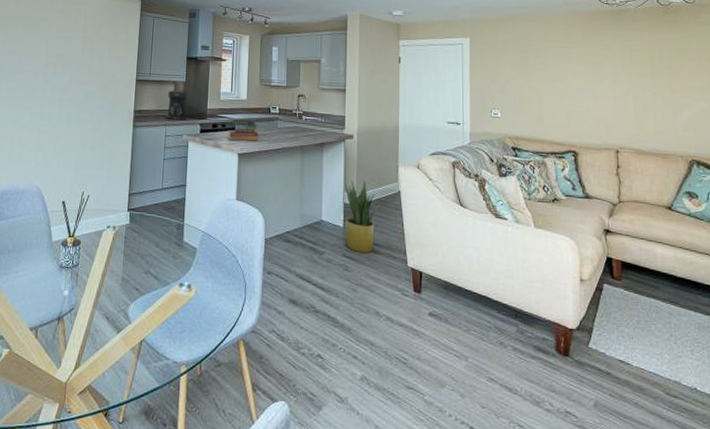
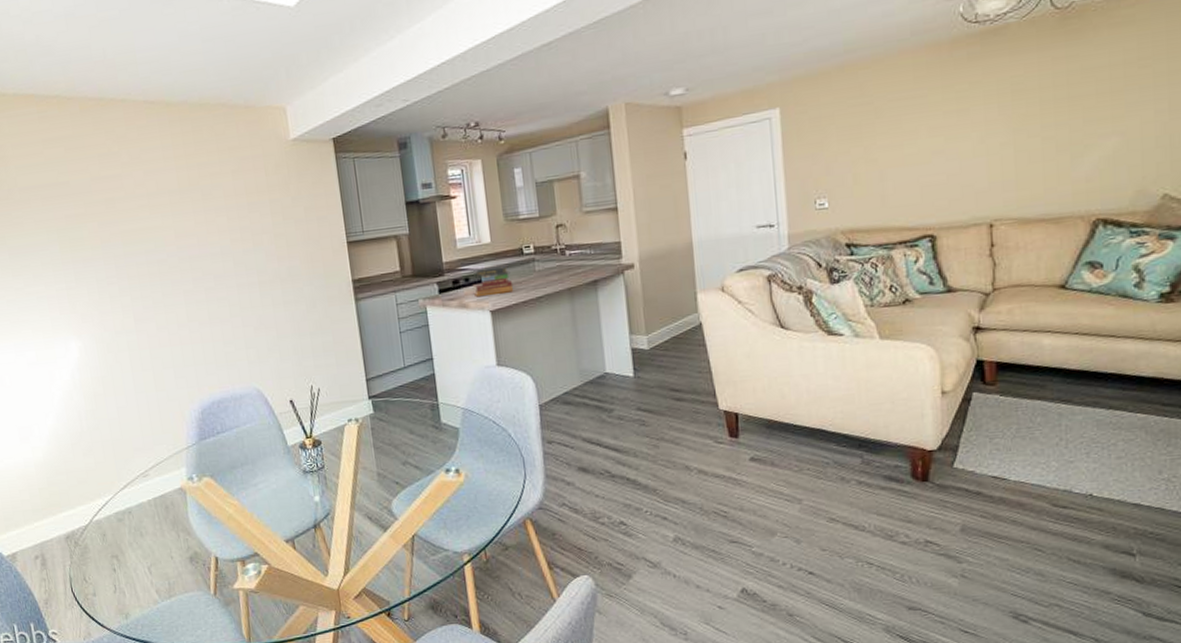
coffee maker: present [165,90,188,121] -> none [391,245,419,284]
planter: present [344,180,381,254] -> none [629,316,679,403]

